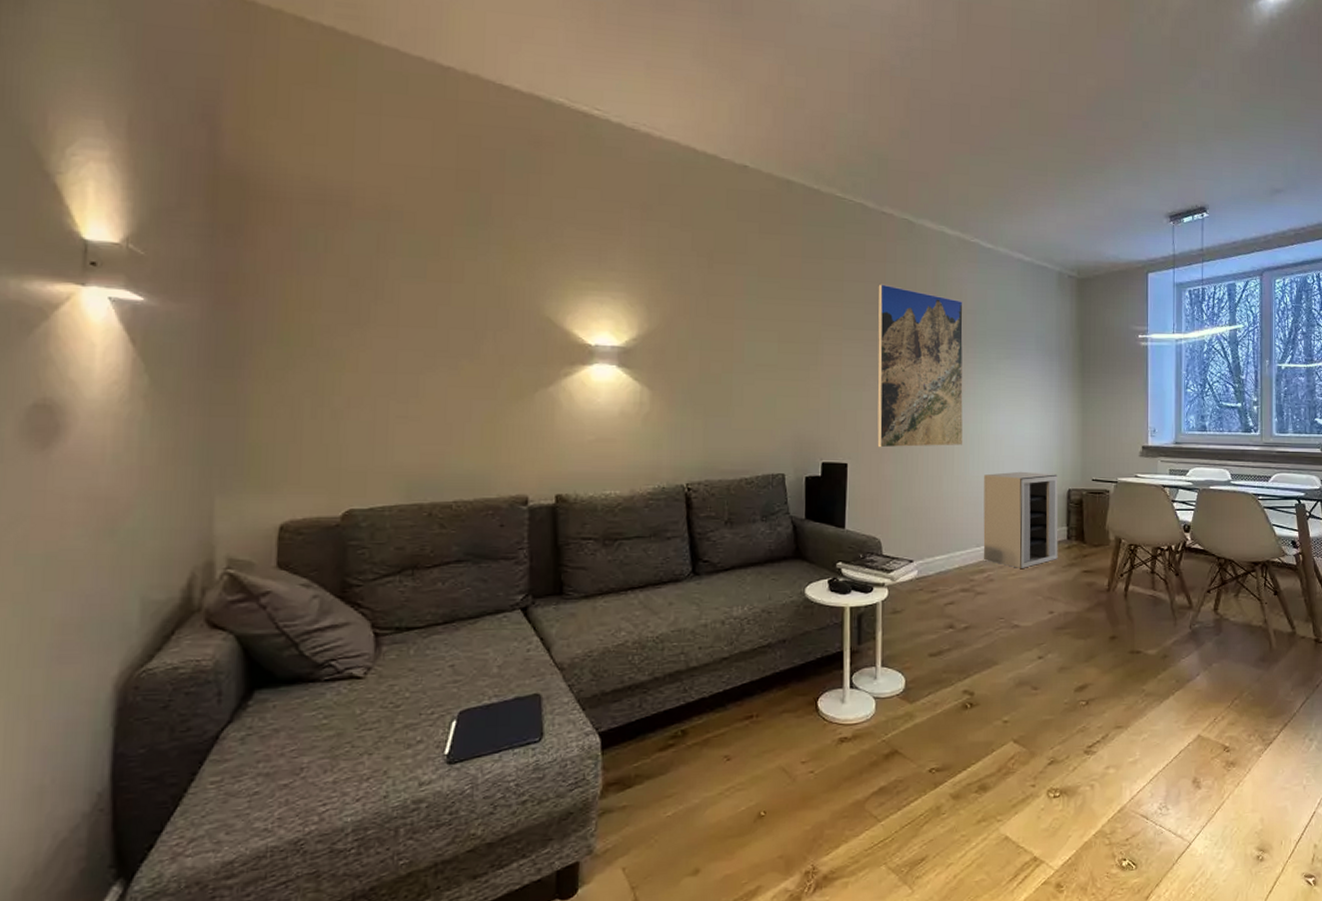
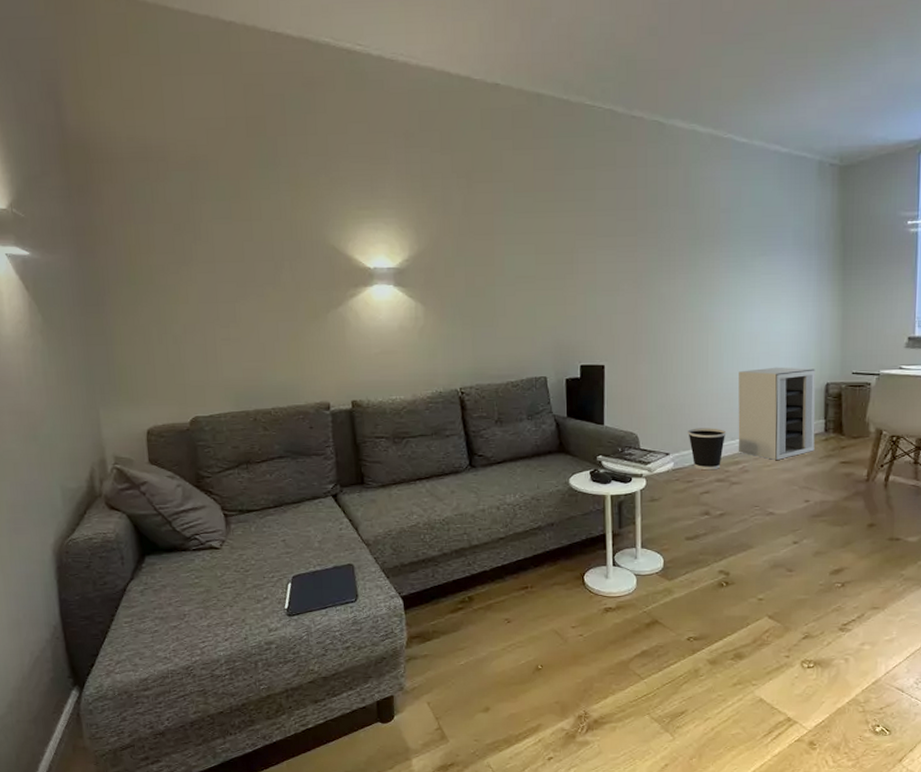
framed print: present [877,284,964,448] -> none [629,189,718,349]
wastebasket: none [932,533,972,579] -> present [688,428,727,471]

